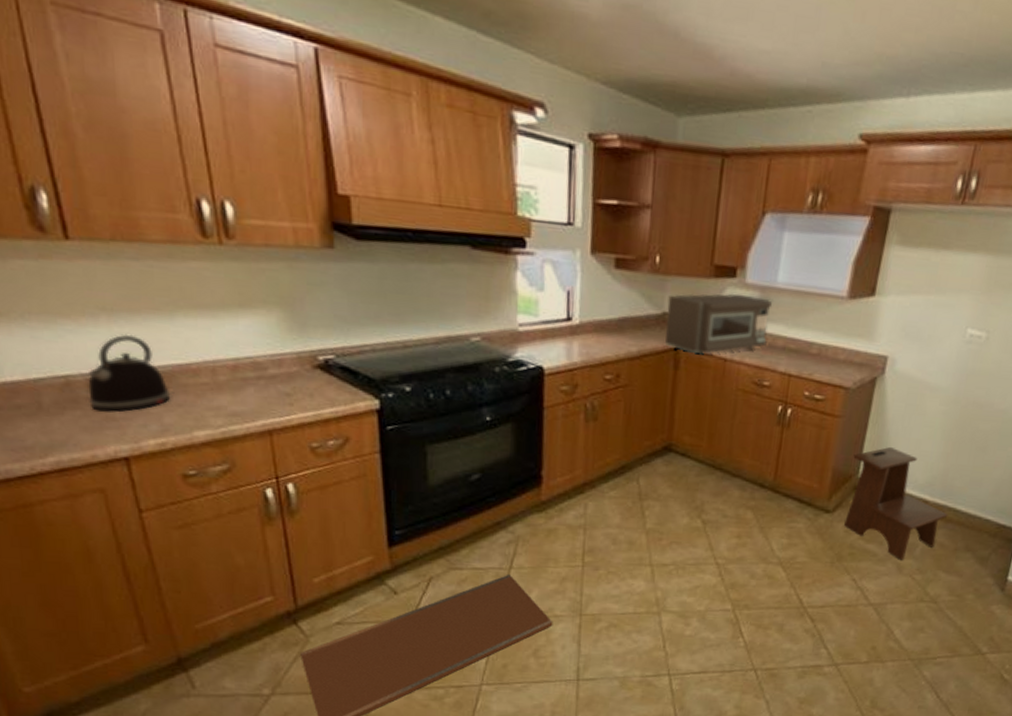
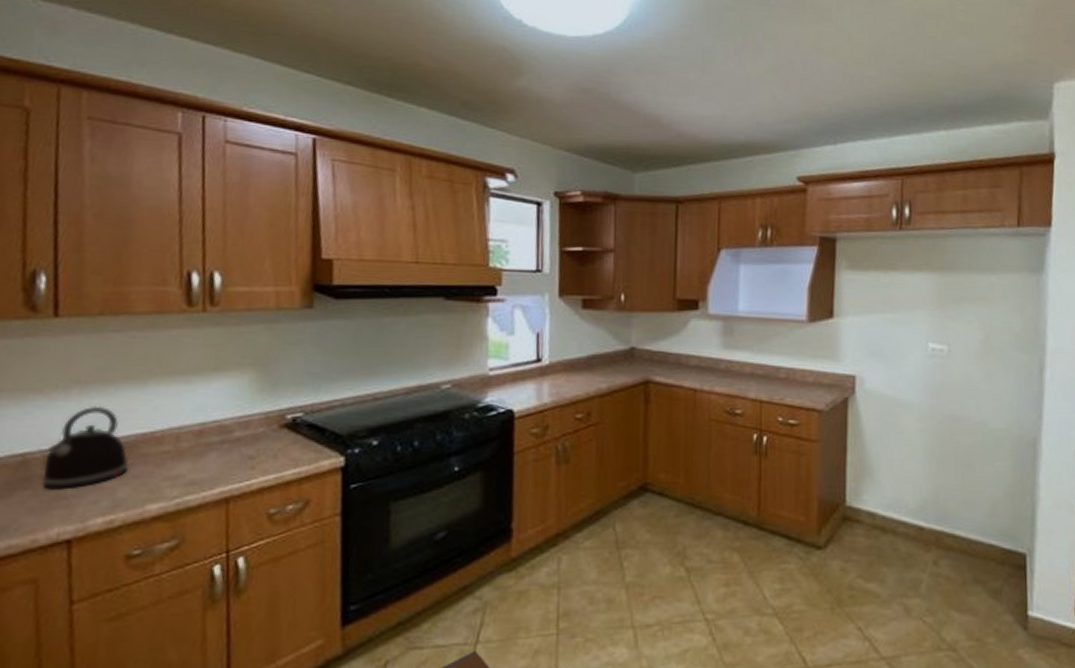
microwave: present [665,293,772,355] -> none [634,324,735,387]
step stool: present [844,447,947,560] -> none [837,471,947,600]

